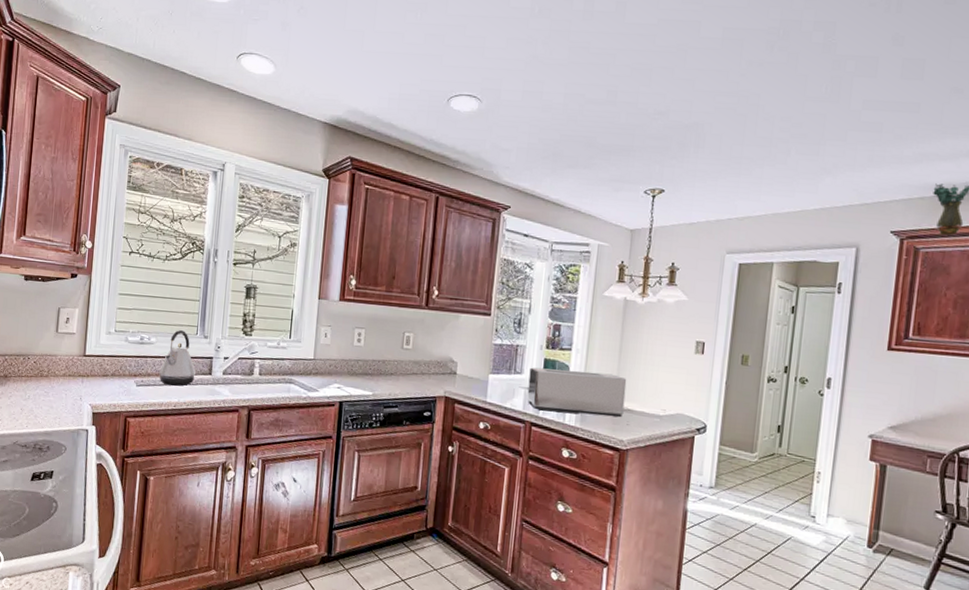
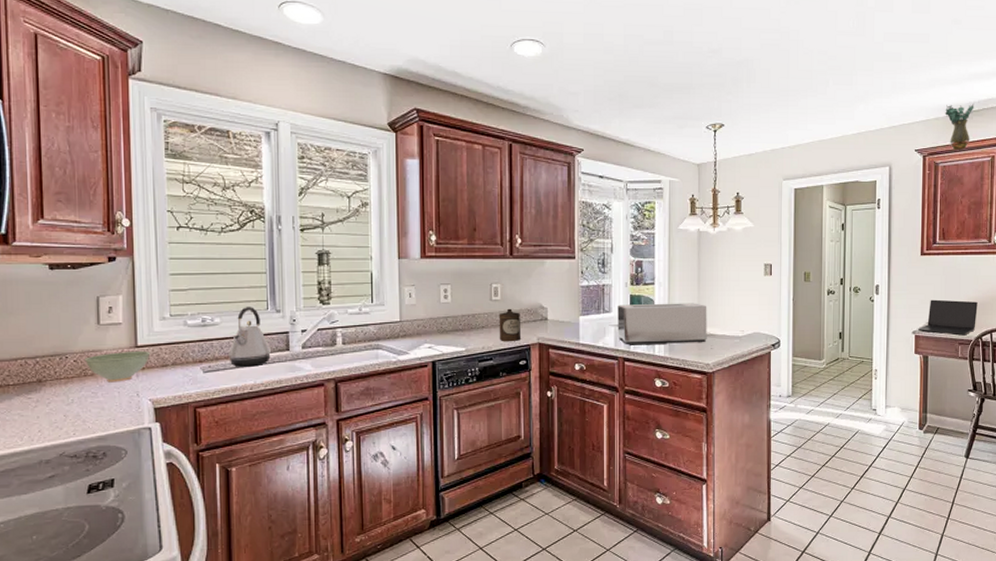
bowl: none [42,358,96,386] -> present [85,351,151,383]
canister: none [406,358,430,392] -> present [499,308,522,341]
laptop: none [876,401,957,448] -> present [918,299,978,336]

